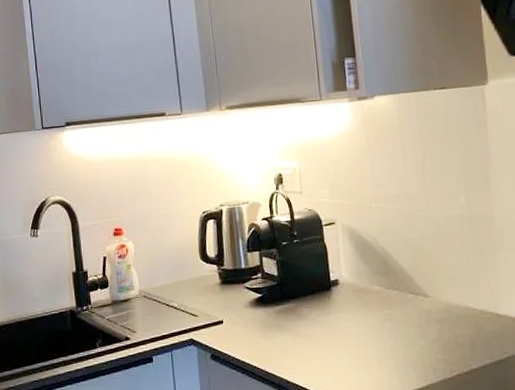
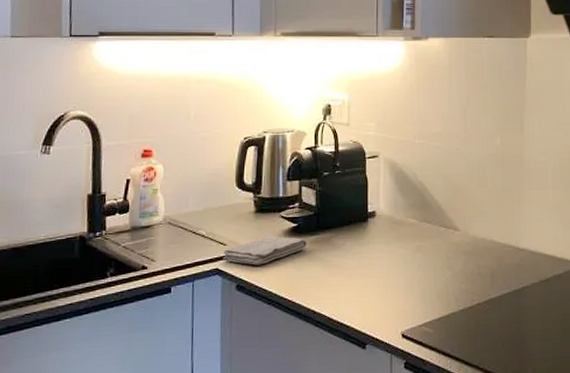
washcloth: none [195,307,273,336] -> present [223,236,307,265]

